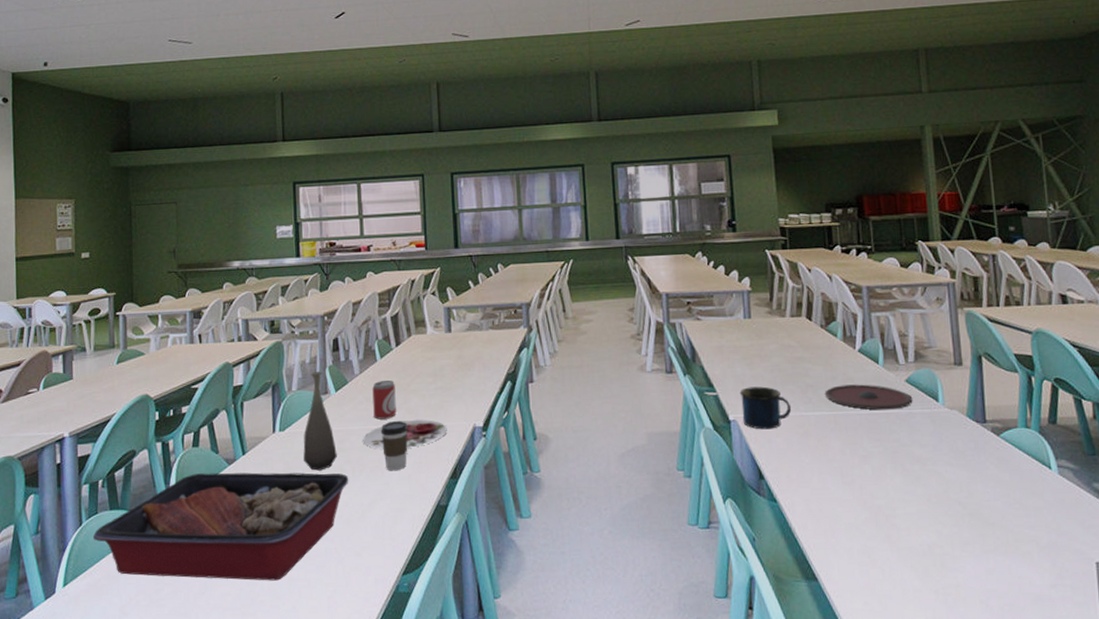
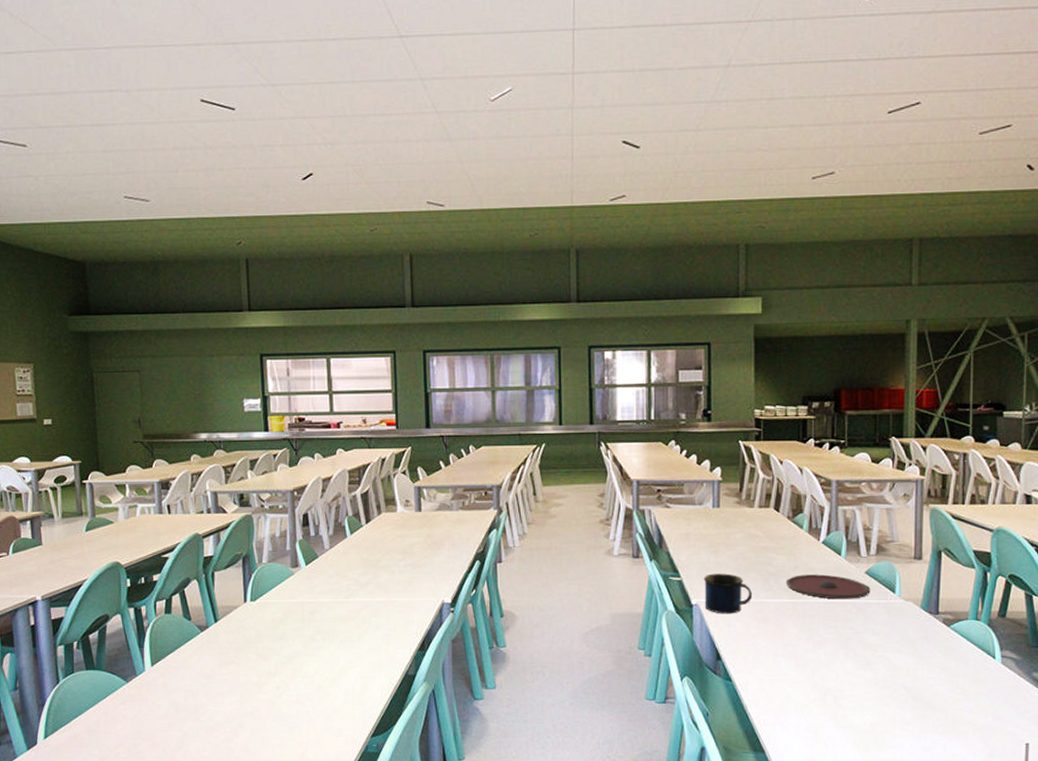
tray: present [93,472,349,581] -> none [71,638,320,739]
bottle: present [303,371,337,471] -> none [274,544,308,639]
plate: present [363,420,447,449] -> none [333,595,416,621]
beer can: present [372,380,397,420] -> none [342,556,366,593]
coffee cup: present [380,421,408,470] -> none [350,595,378,641]

